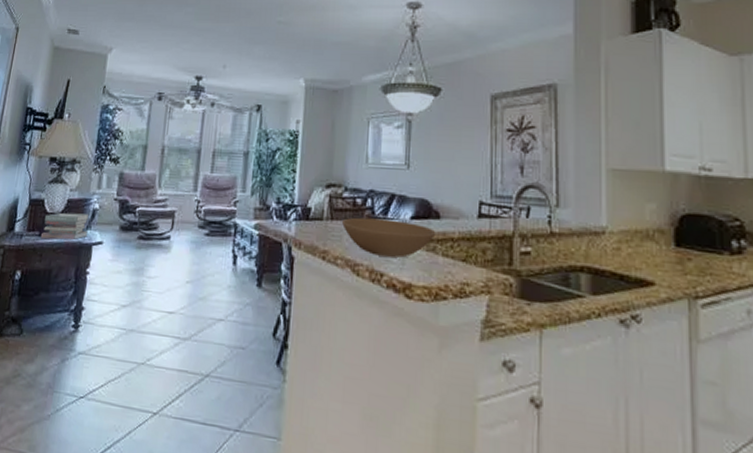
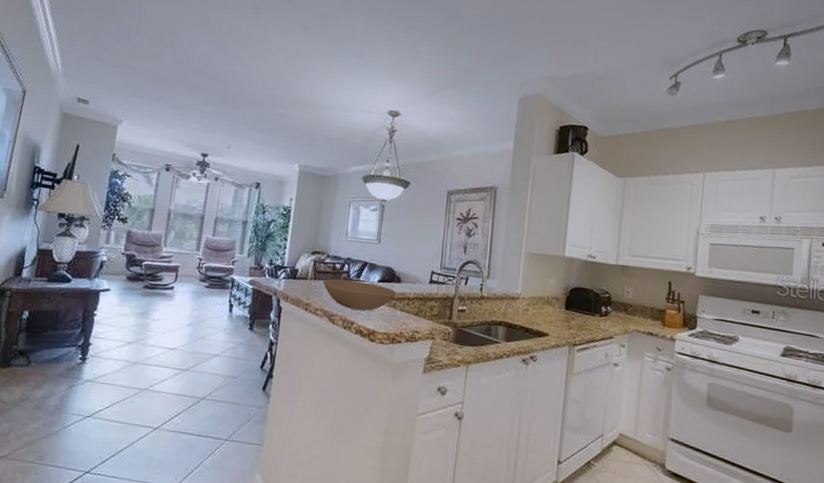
books: present [40,212,88,241] -> none [48,262,96,287]

